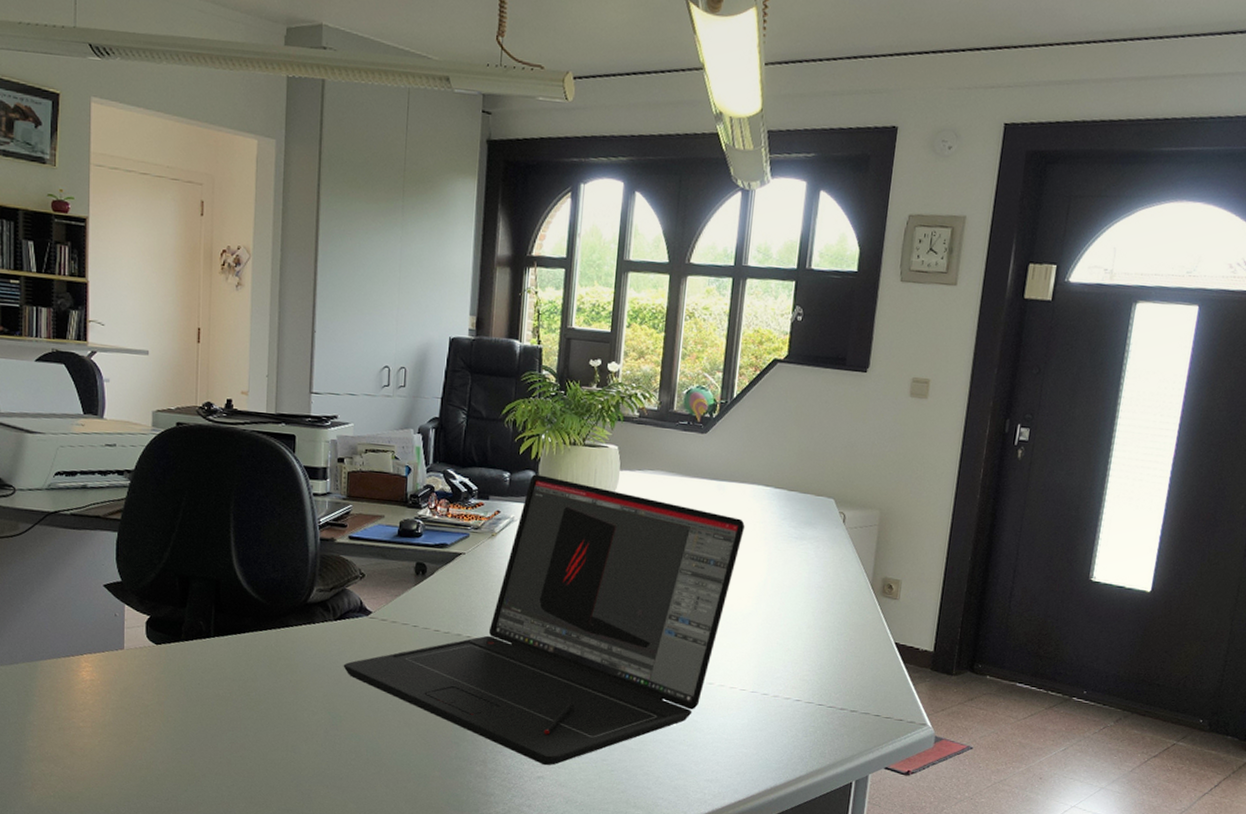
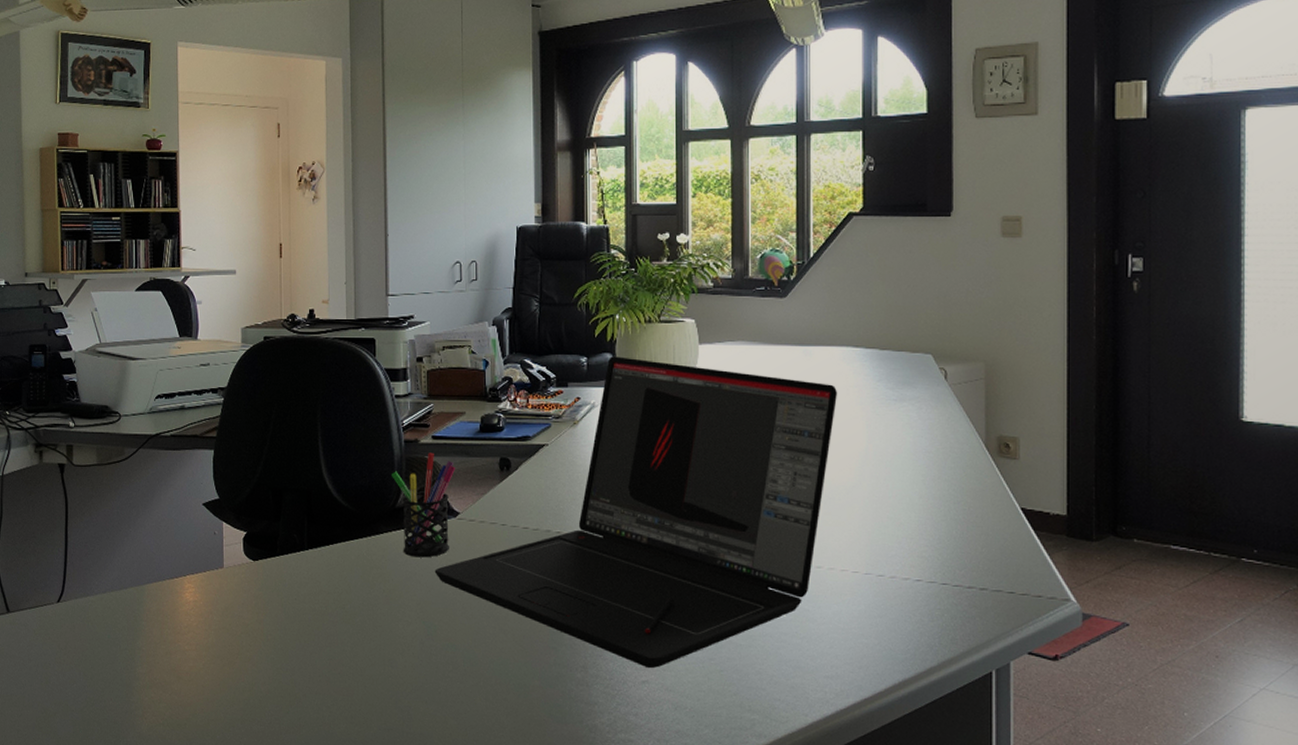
pen holder: none [305,552,371,653] -> present [392,452,456,558]

